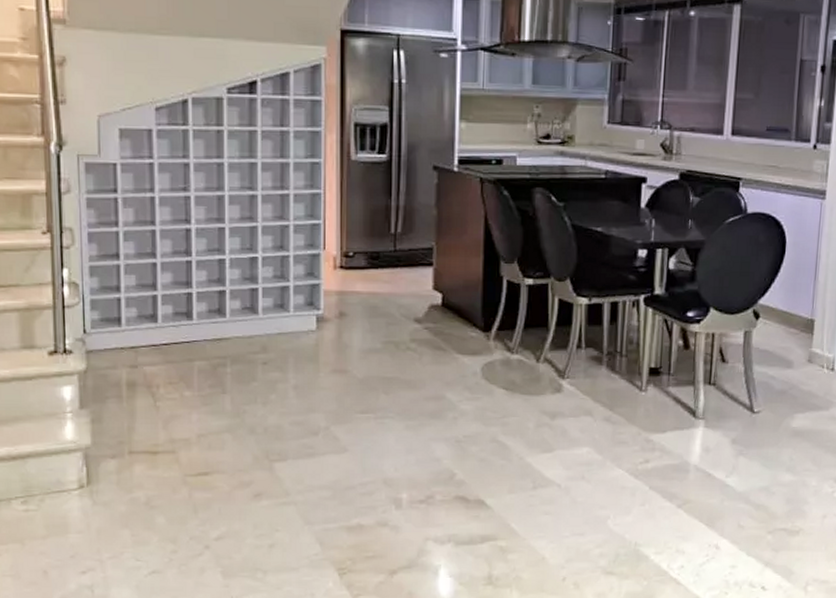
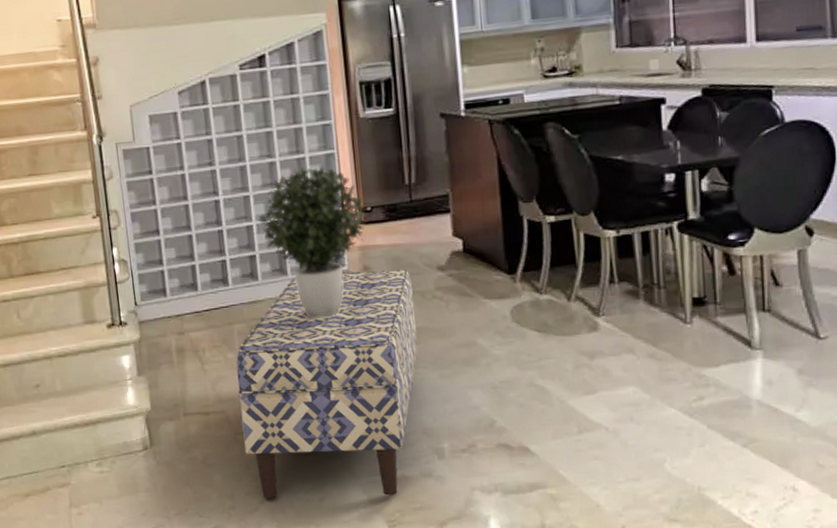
bench: none [192,316,388,544] -> present [236,269,418,499]
potted plant: none [232,203,349,361] -> present [258,166,367,319]

